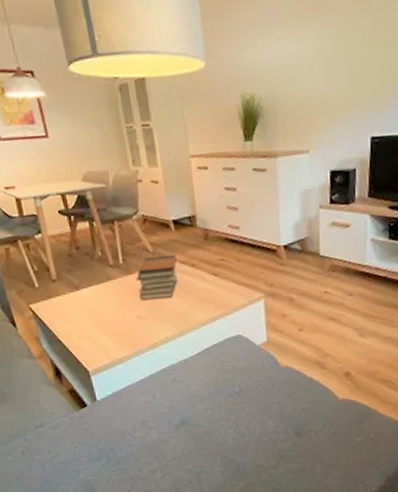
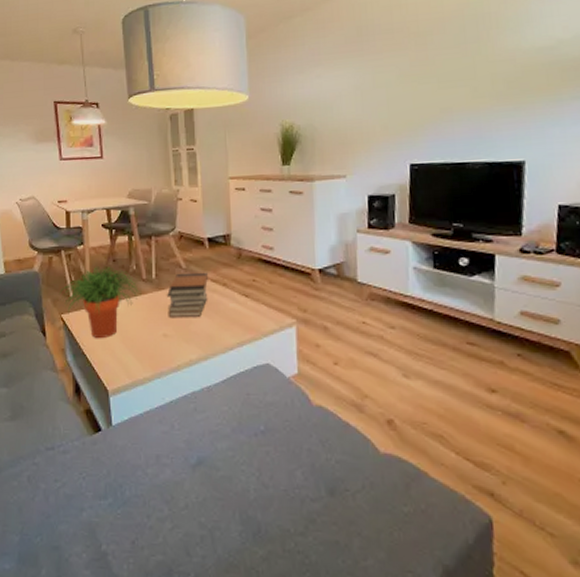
potted plant: none [23,254,107,325] -> present [59,266,139,338]

